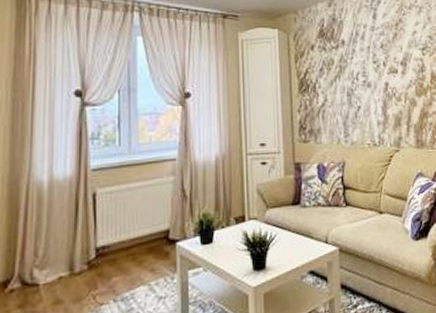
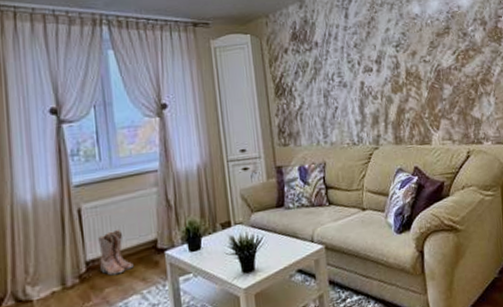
boots: none [110,216,144,264] -> present [98,229,134,276]

